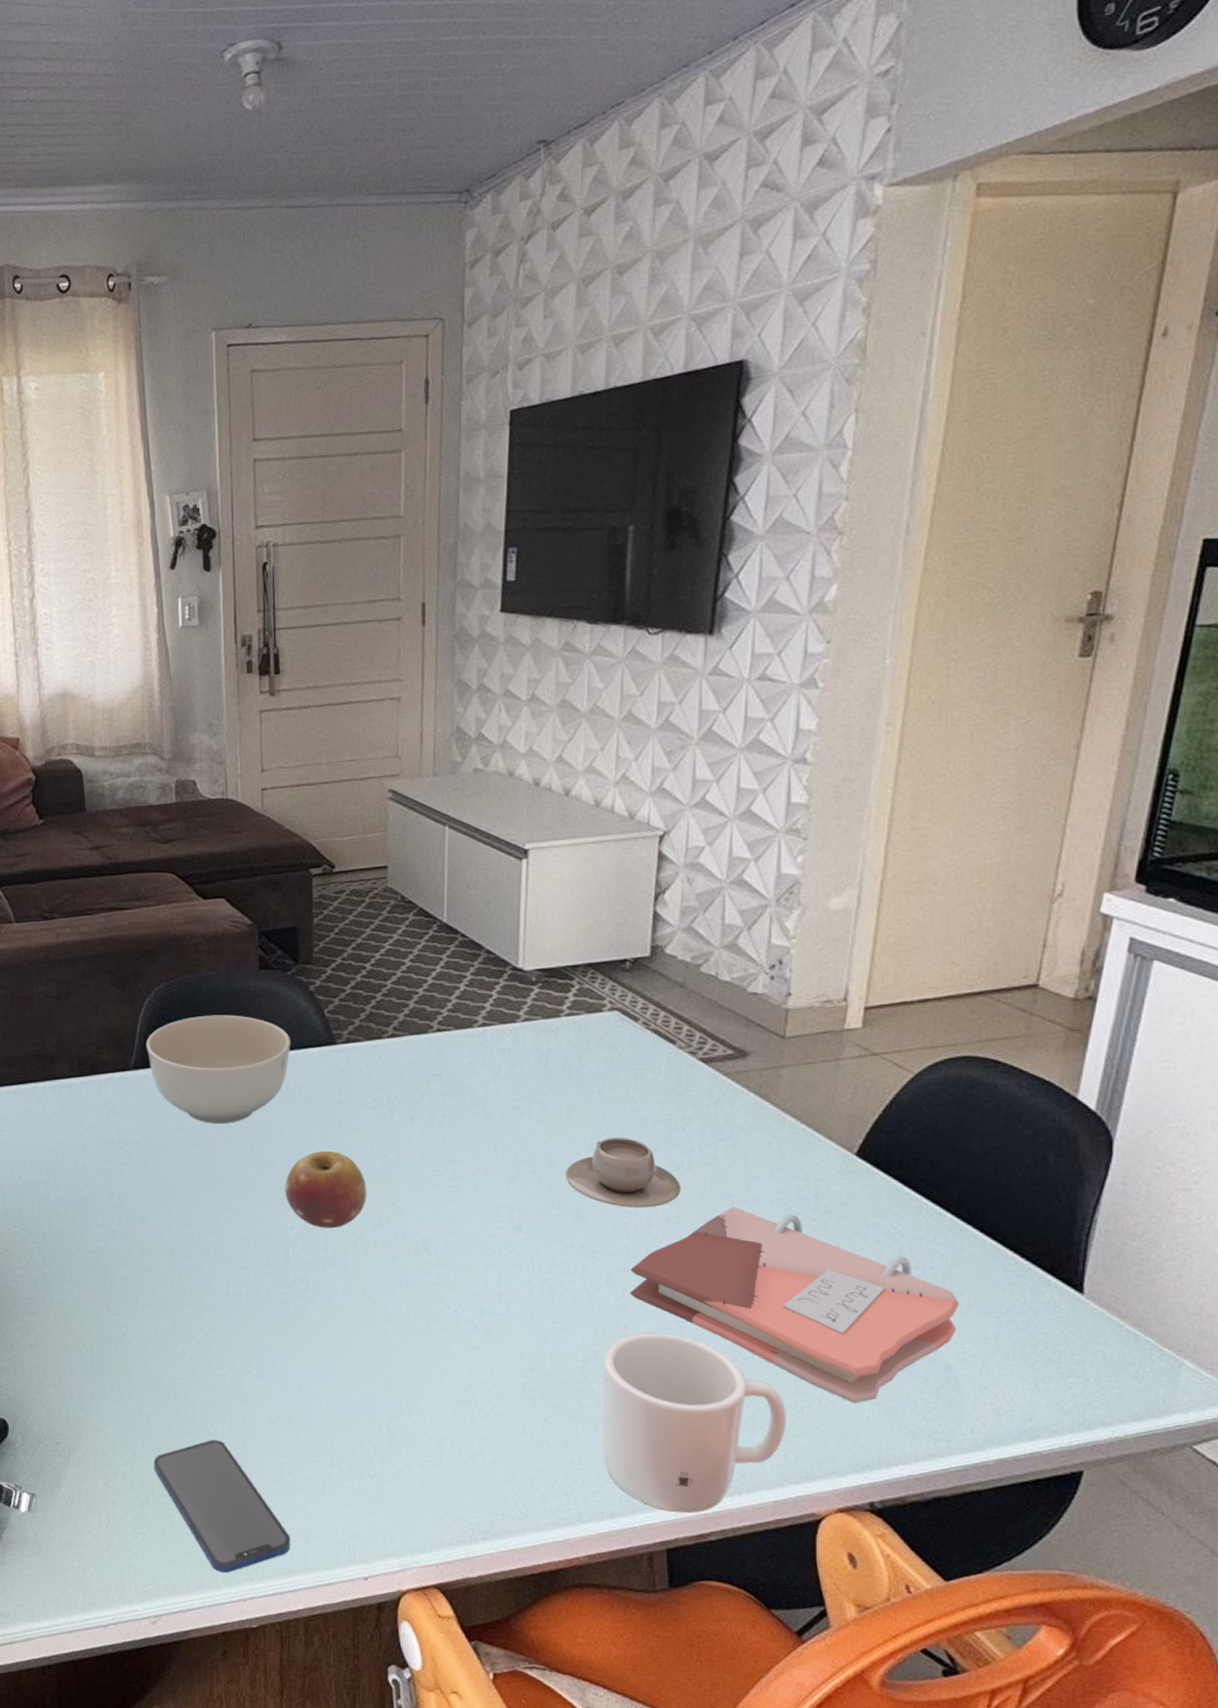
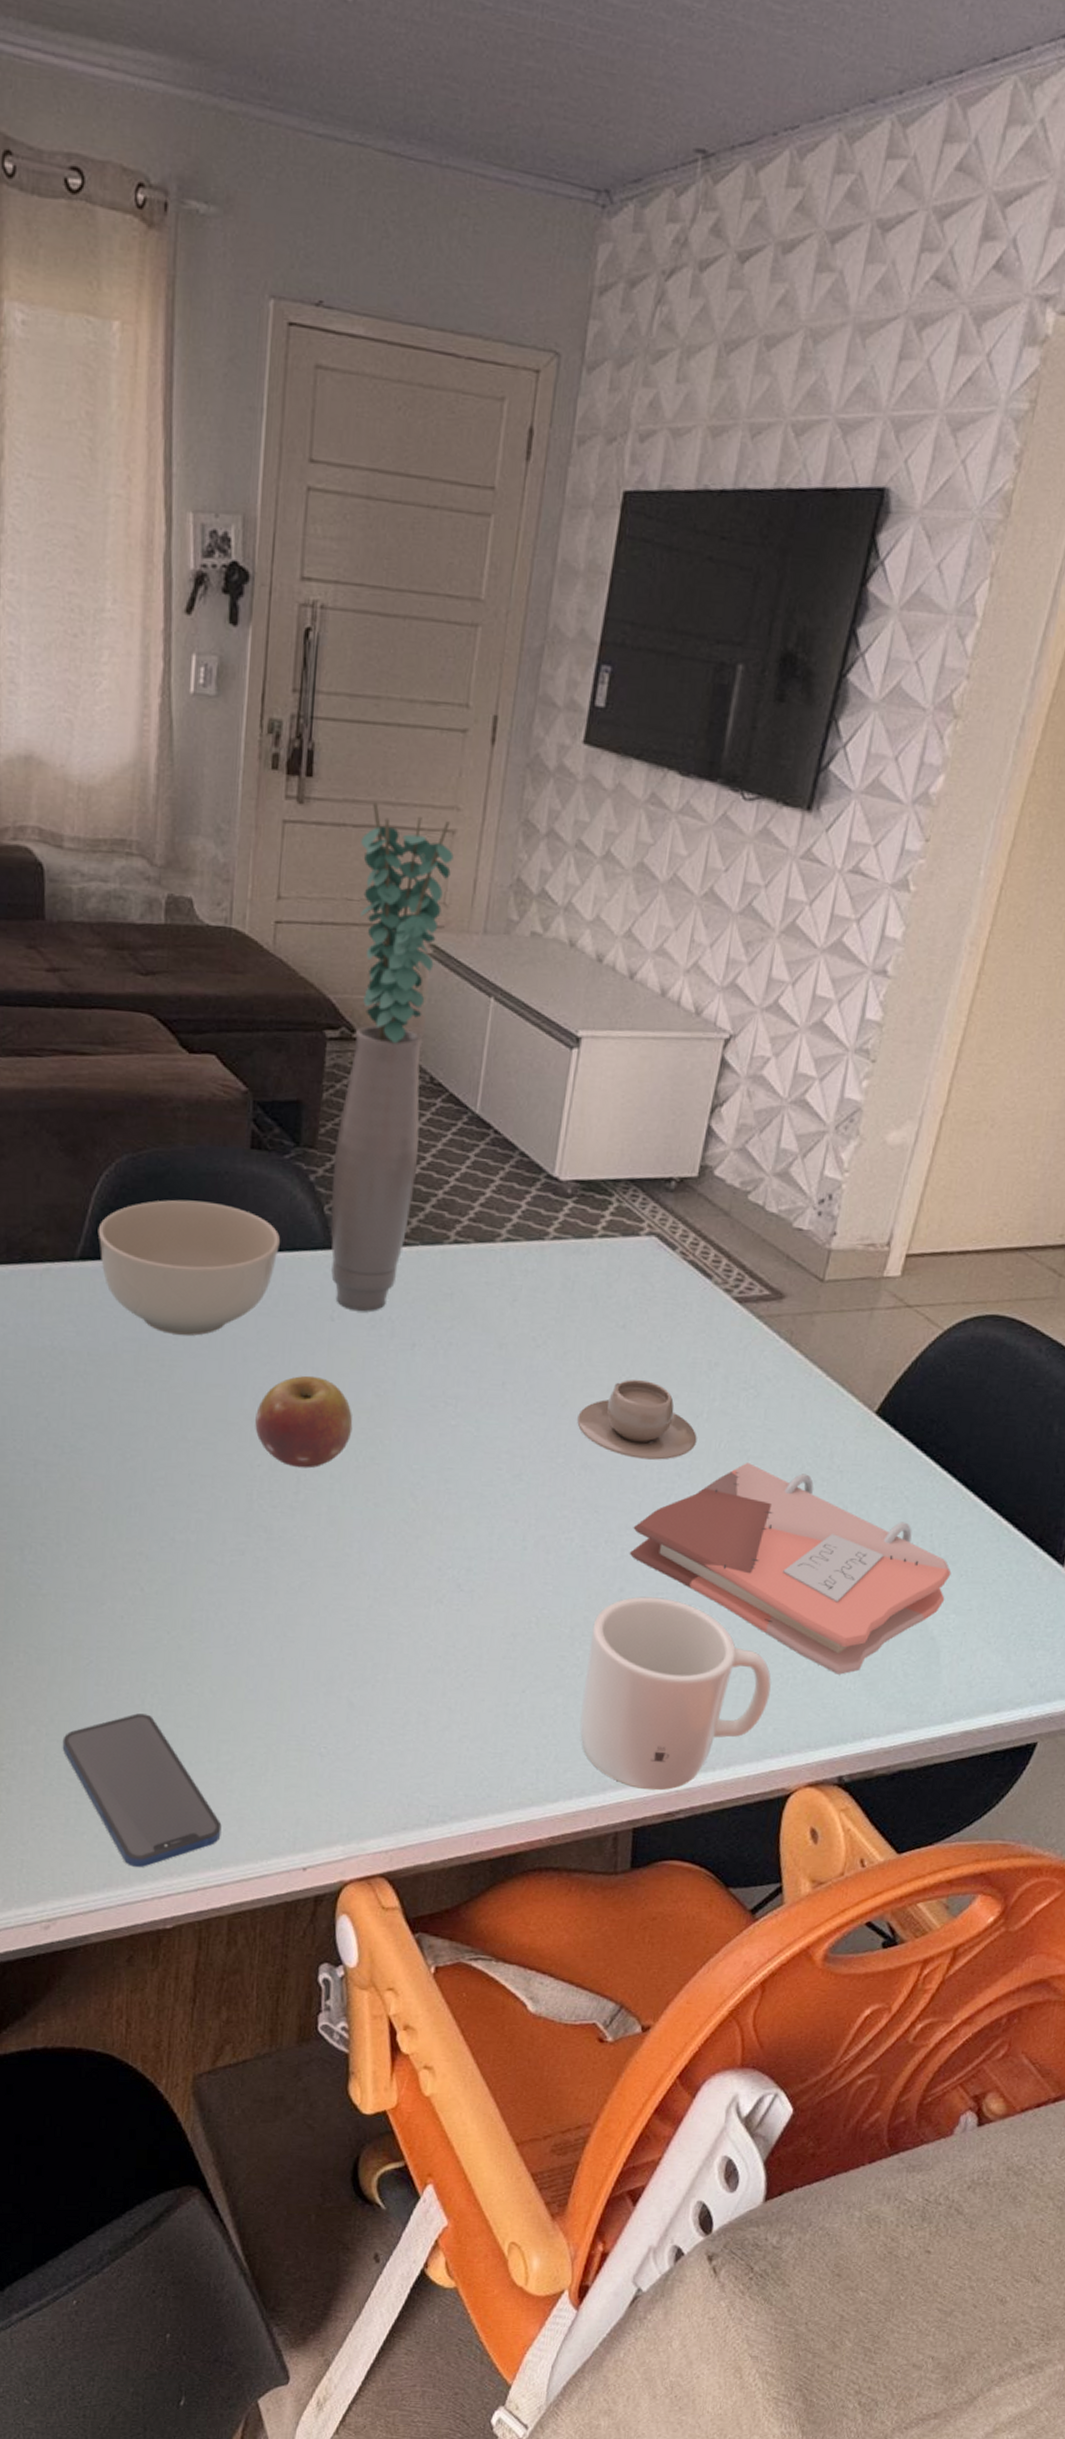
vase: none [324,685,401,1094] -> present [330,802,454,1311]

